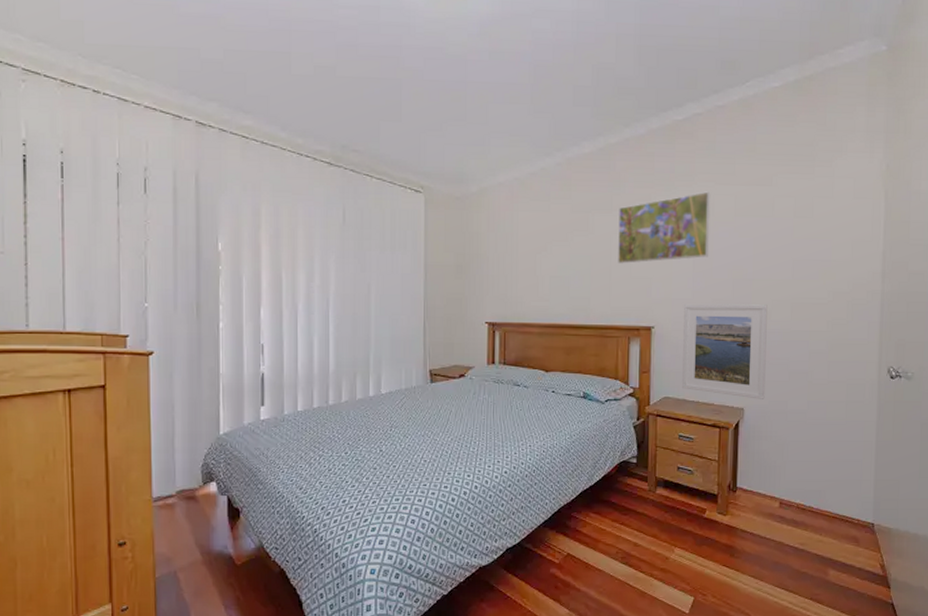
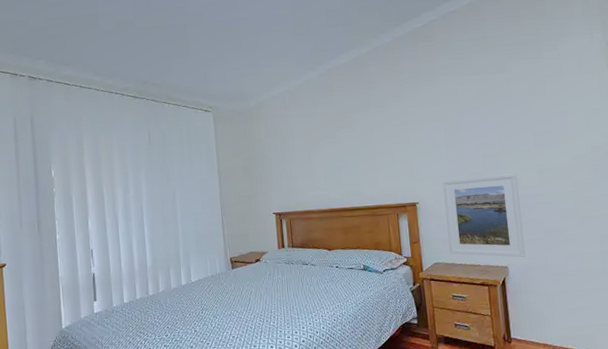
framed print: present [618,191,711,264] -> none [376,83,458,152]

